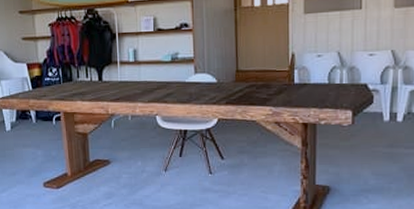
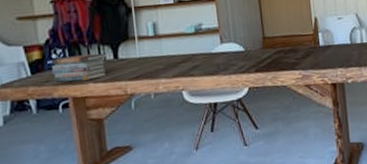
book stack: none [47,74,93,98] -> present [50,53,107,83]

